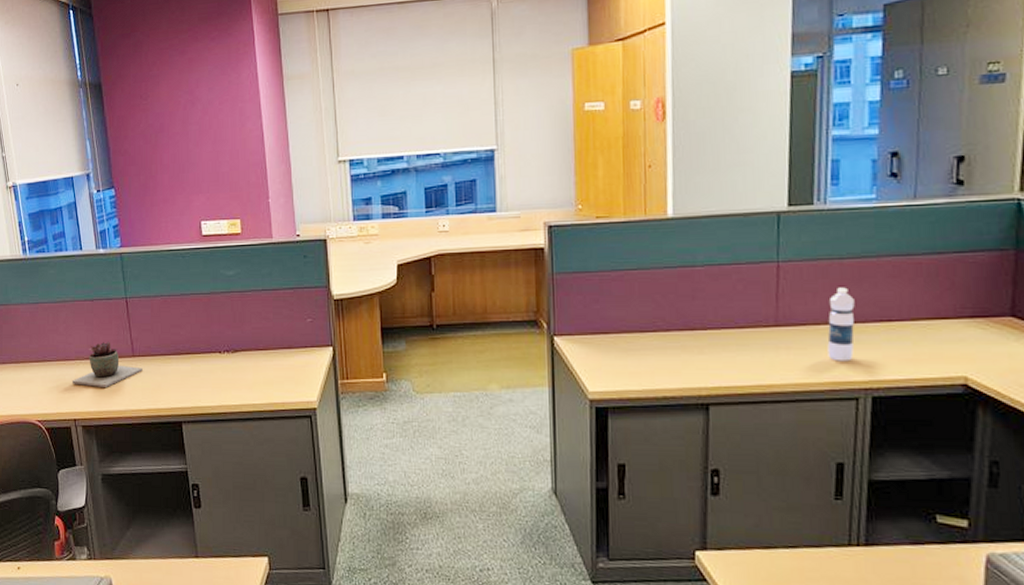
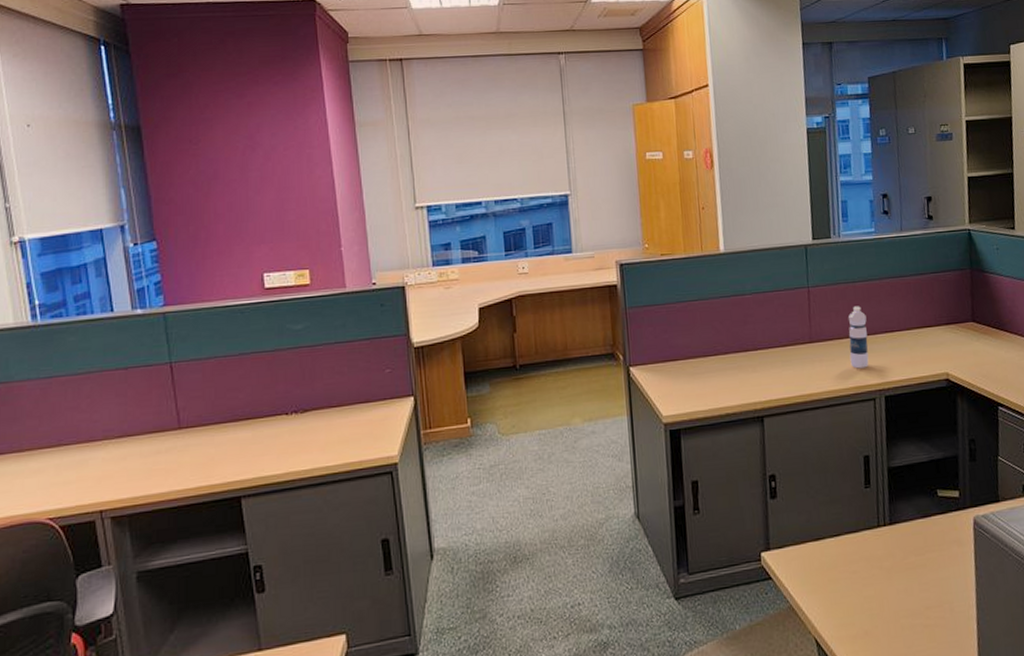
succulent plant: present [71,341,143,387] -> none [97,414,191,469]

